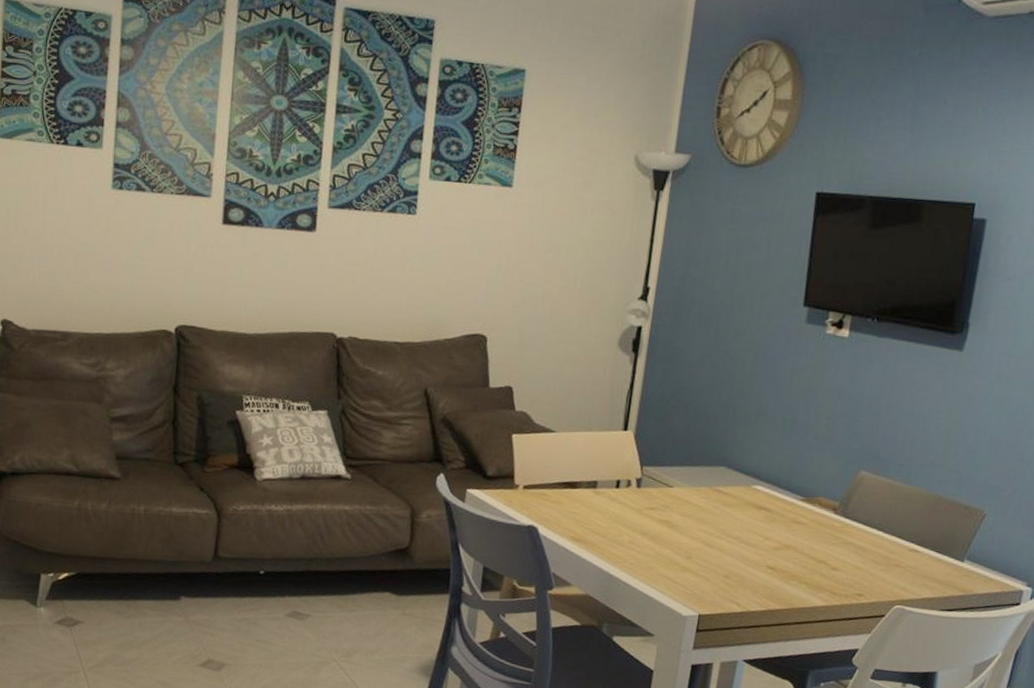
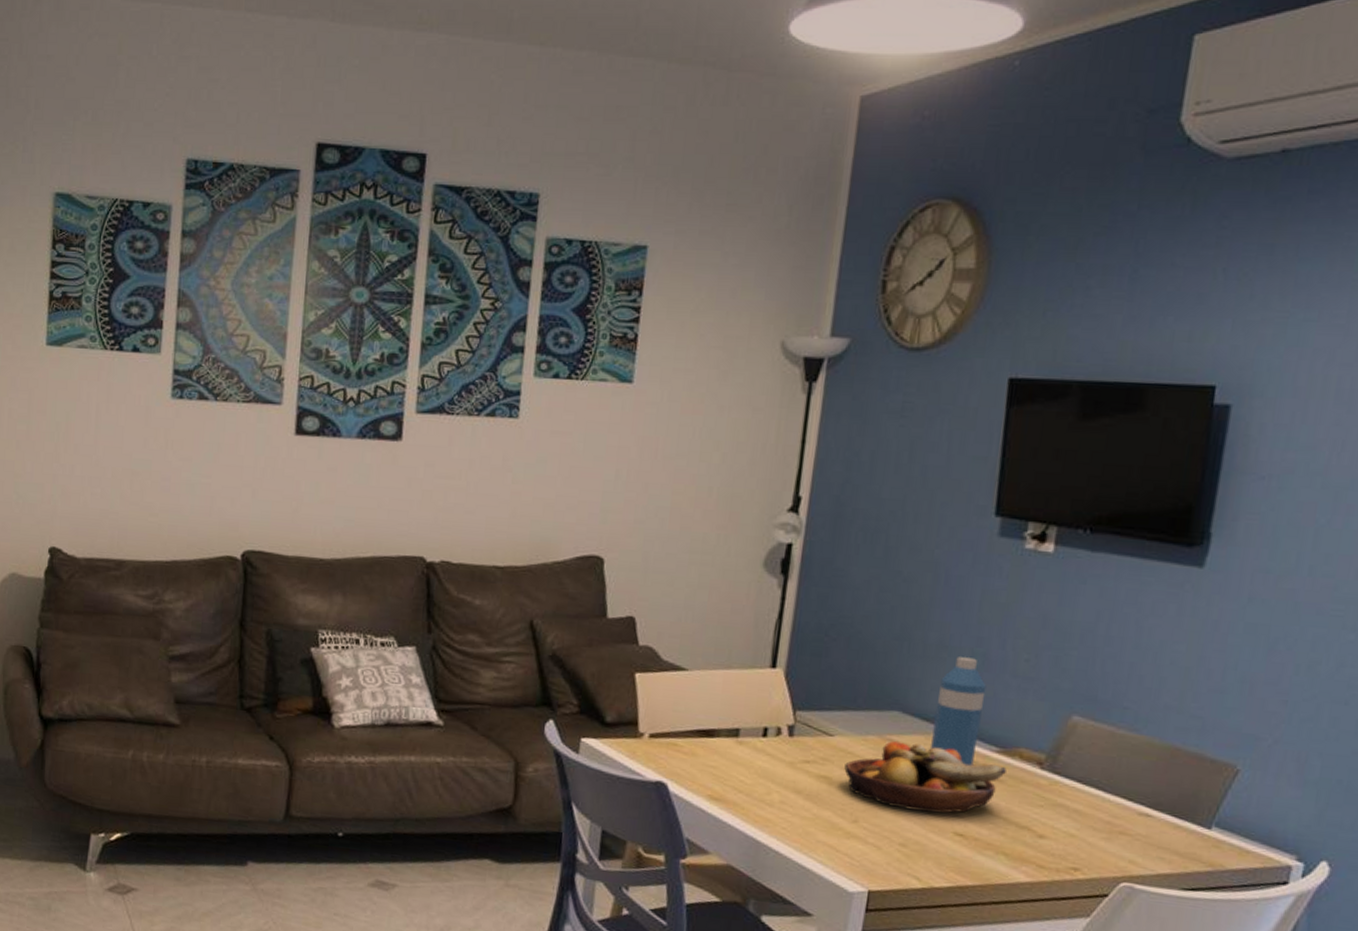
fruit bowl: none [681,491,809,551] -> present [844,741,1007,814]
water bottle: none [750,422,794,511] -> present [931,657,987,766]

